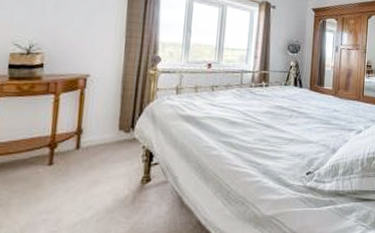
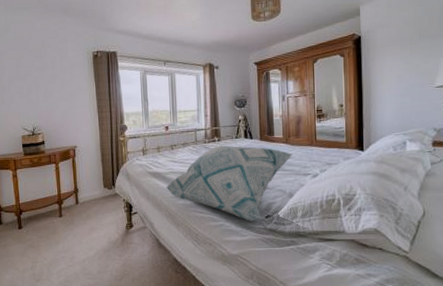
decorative pillow: none [199,91,341,178] -> present [166,145,294,221]

